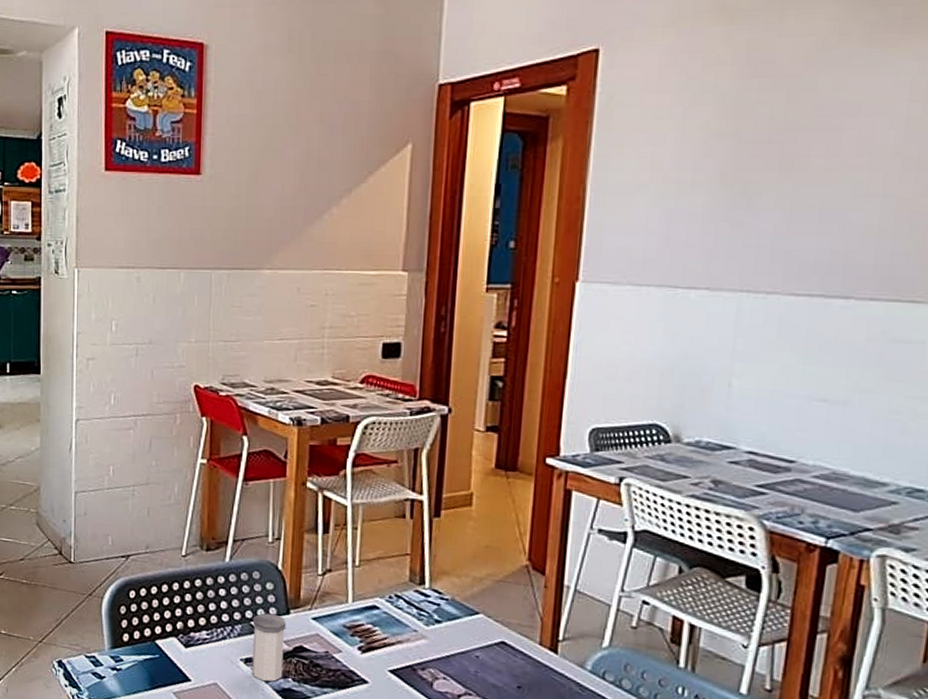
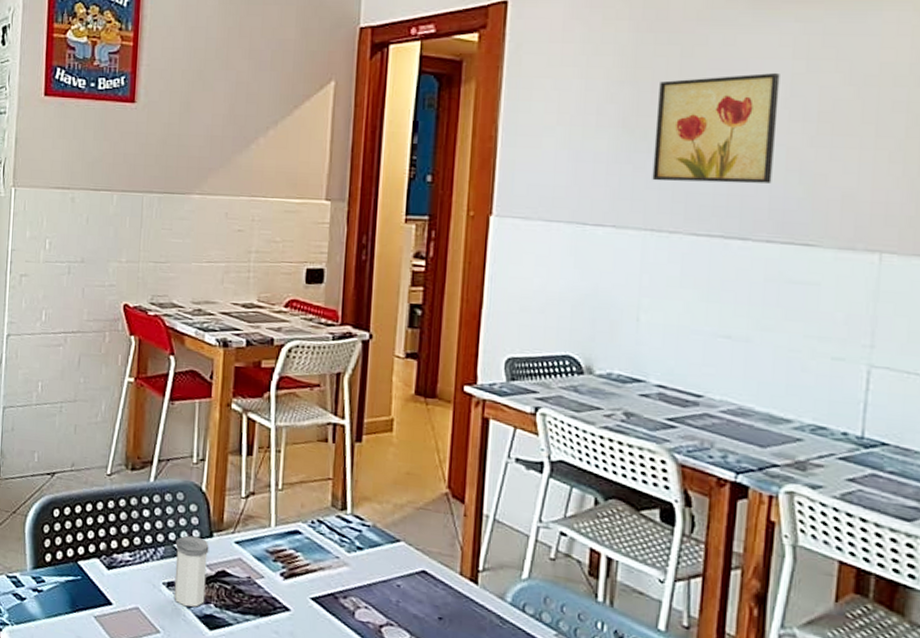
wall art: none [750,117,894,239] -> present [652,72,780,184]

